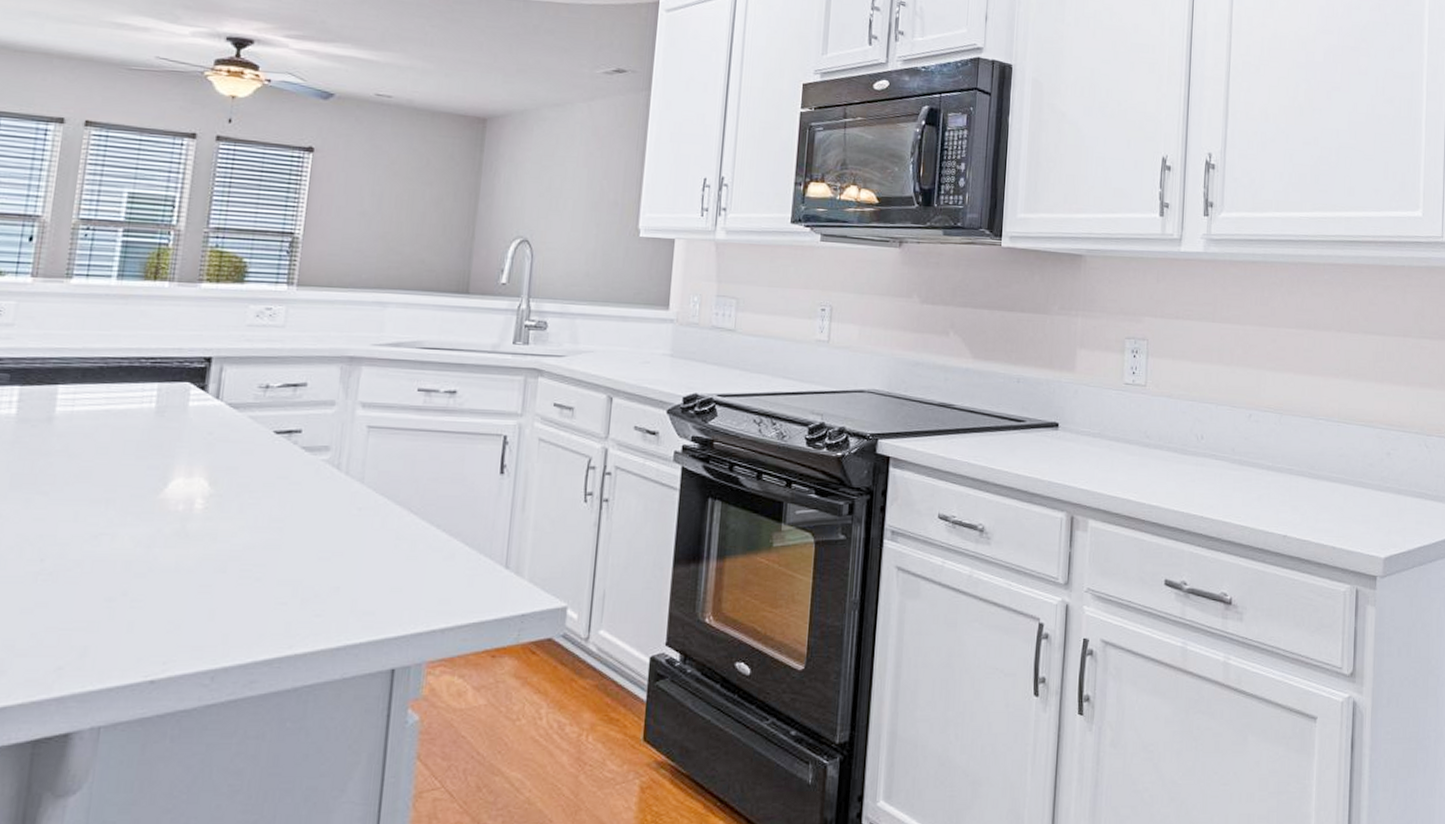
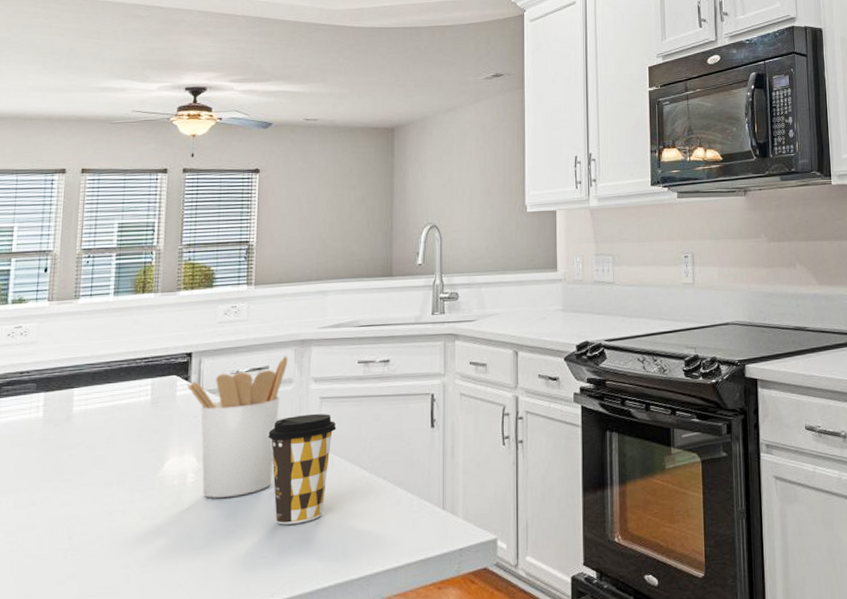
utensil holder: none [202,373,332,532] -> present [186,356,288,498]
coffee cup: none [298,444,385,569] -> present [267,413,337,525]

